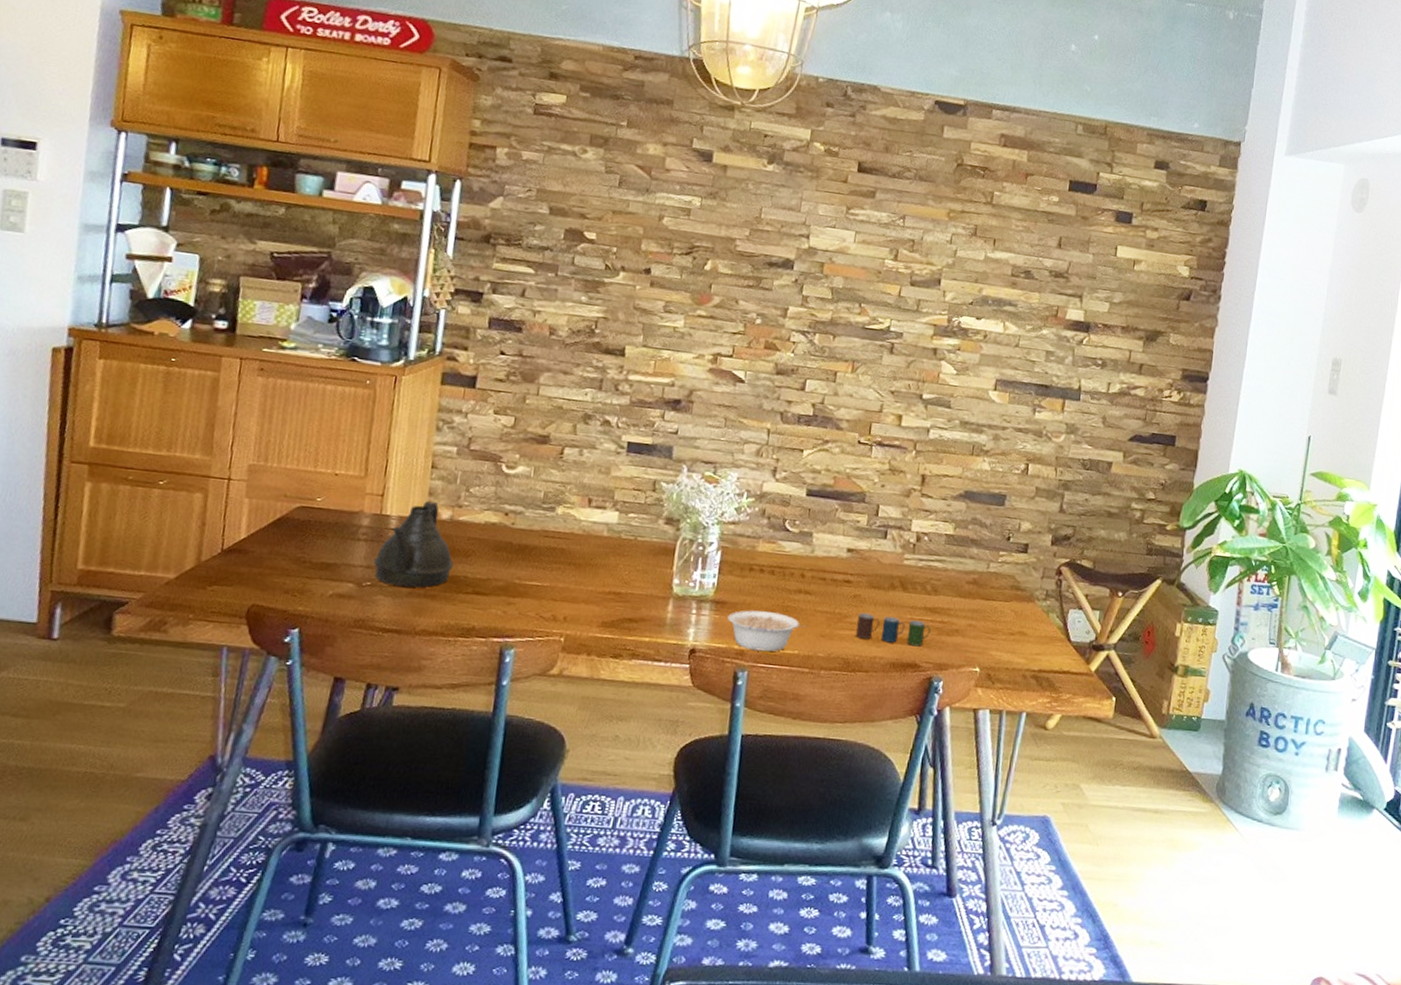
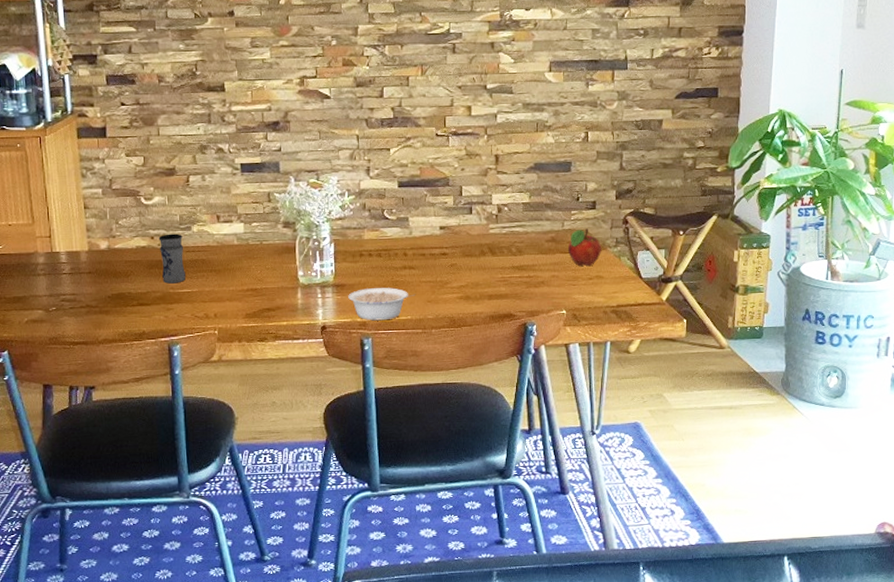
teapot: present [373,501,454,588] -> none [54,236,118,307]
jar: none [509,512,543,574] -> present [158,233,186,284]
cup: present [856,613,931,647] -> none [457,278,520,300]
fruit: none [990,574,1029,619] -> present [567,228,602,266]

